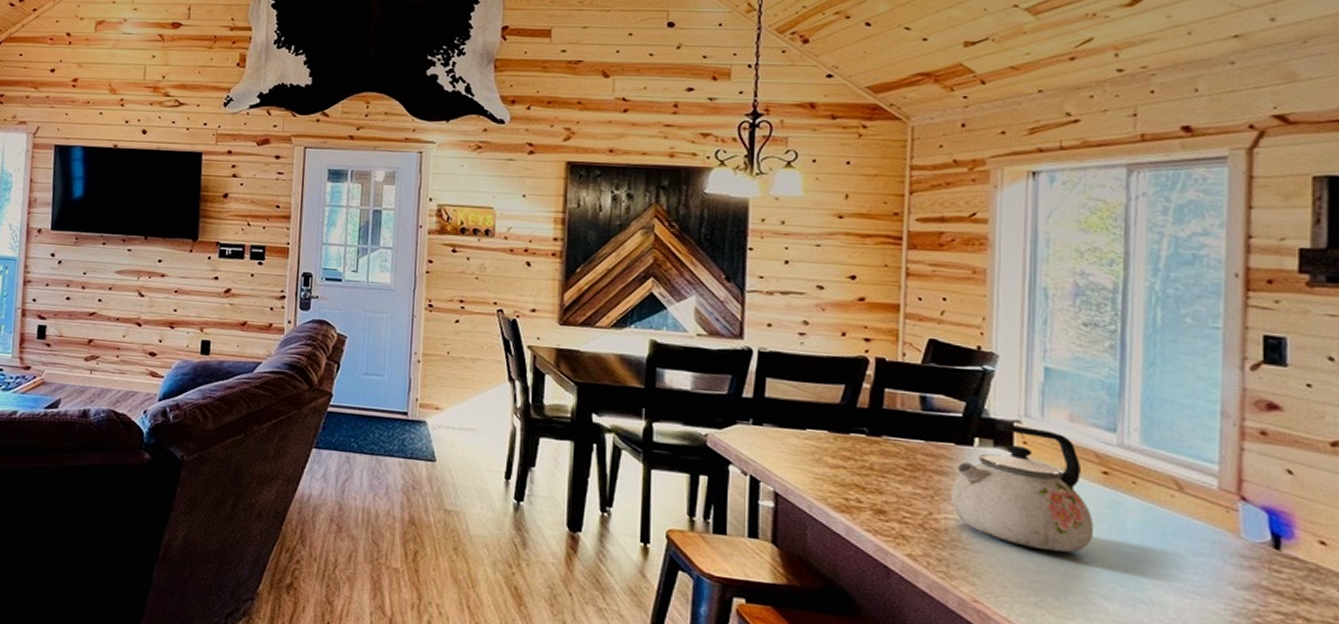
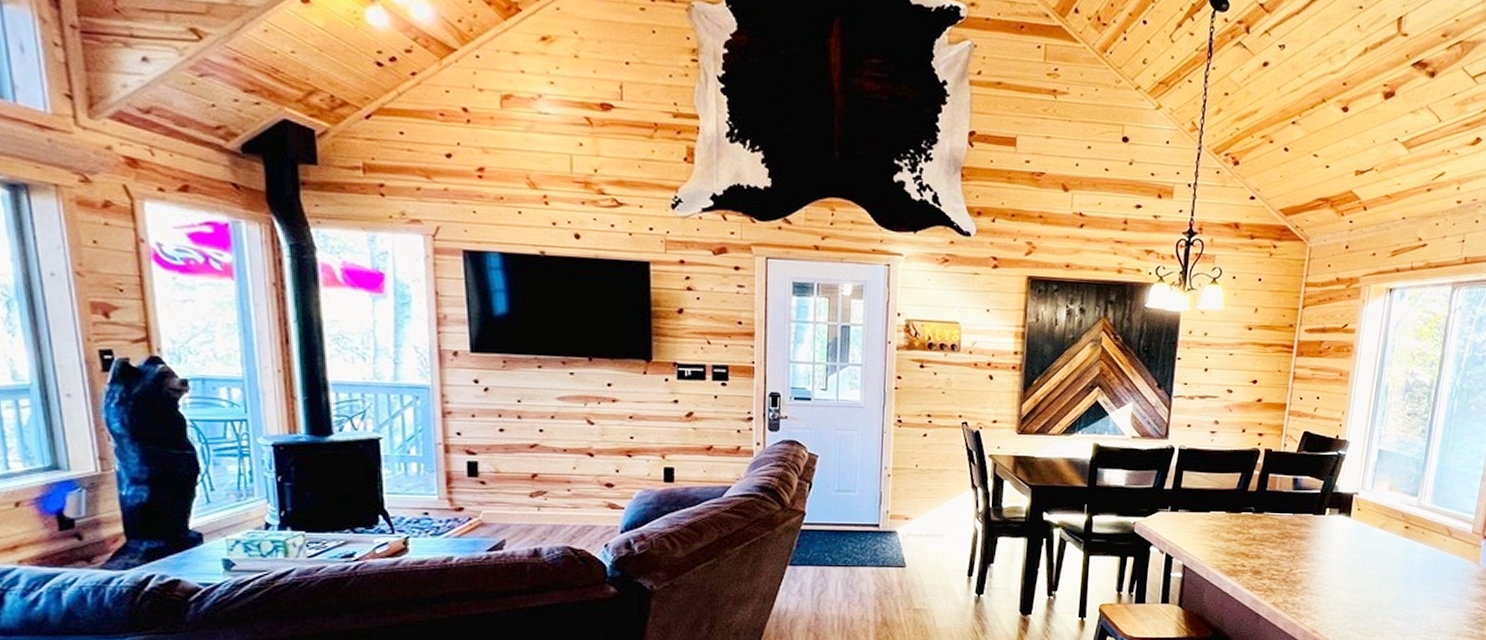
kettle: present [951,423,1094,553] -> none [1306,496,1395,589]

